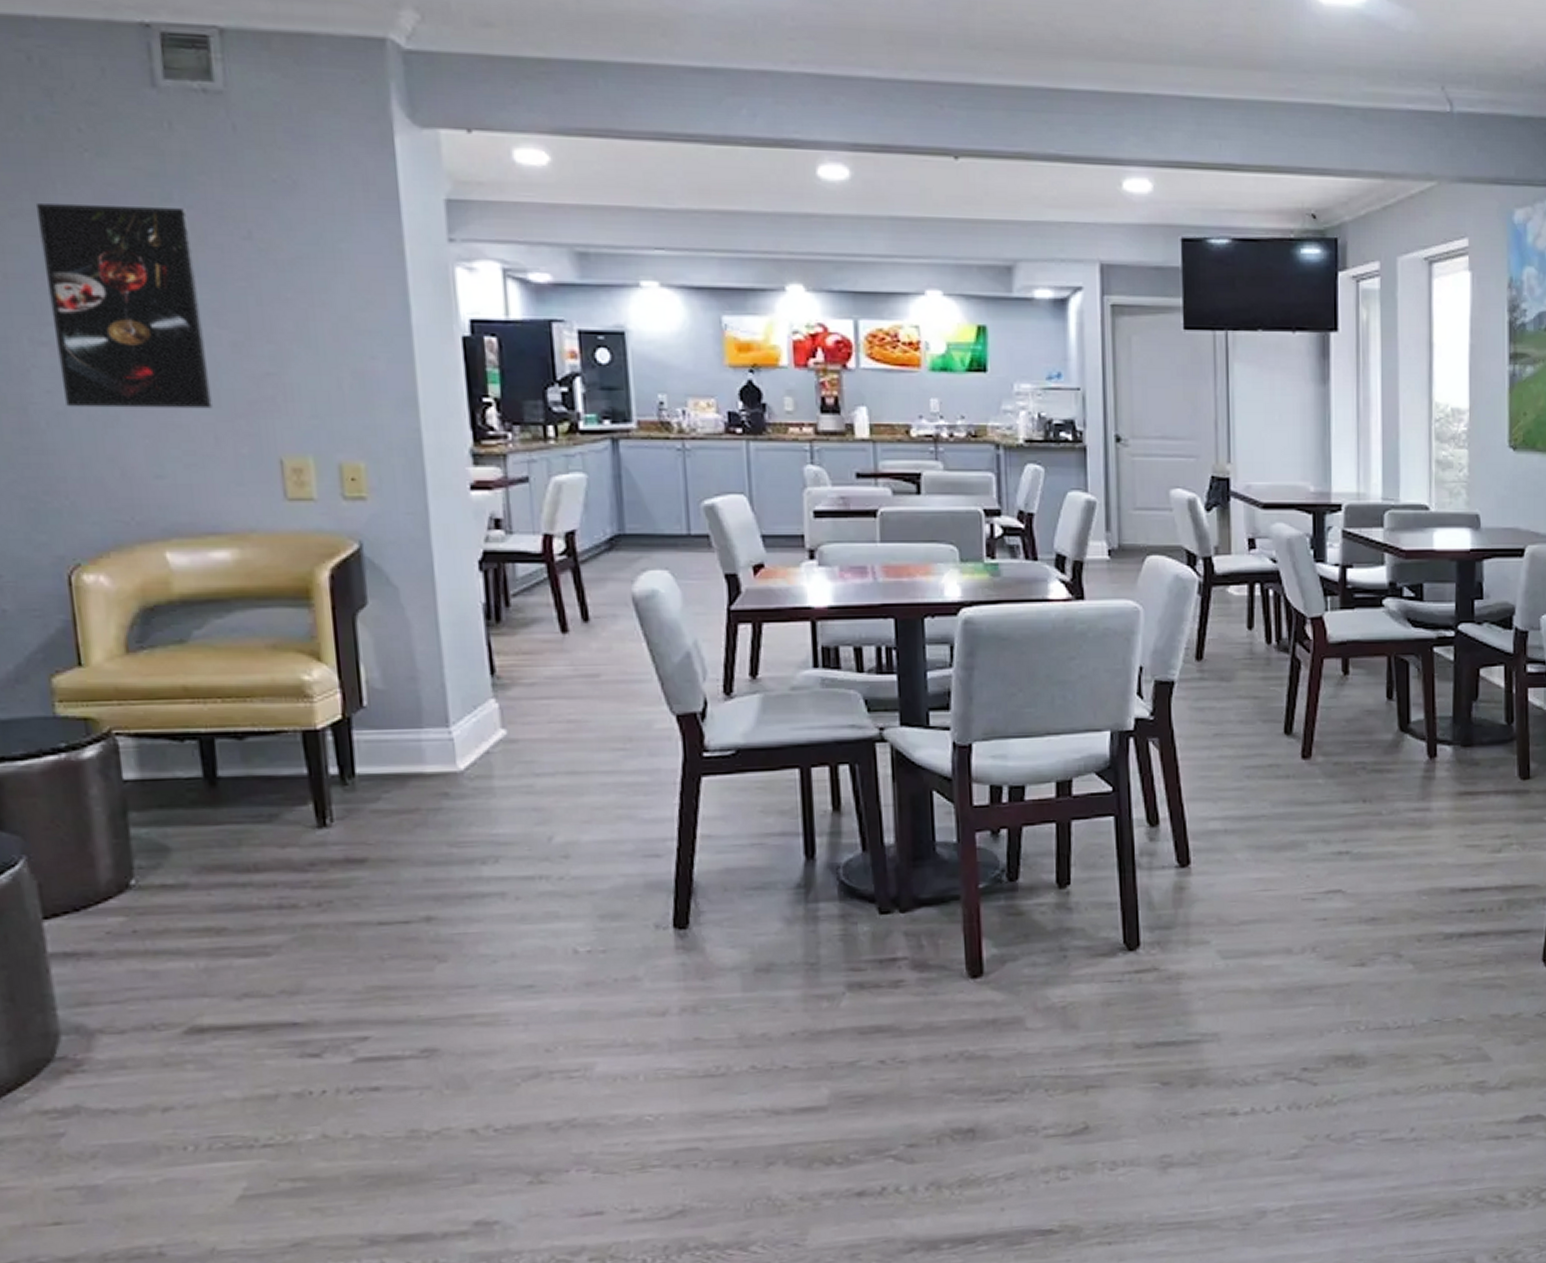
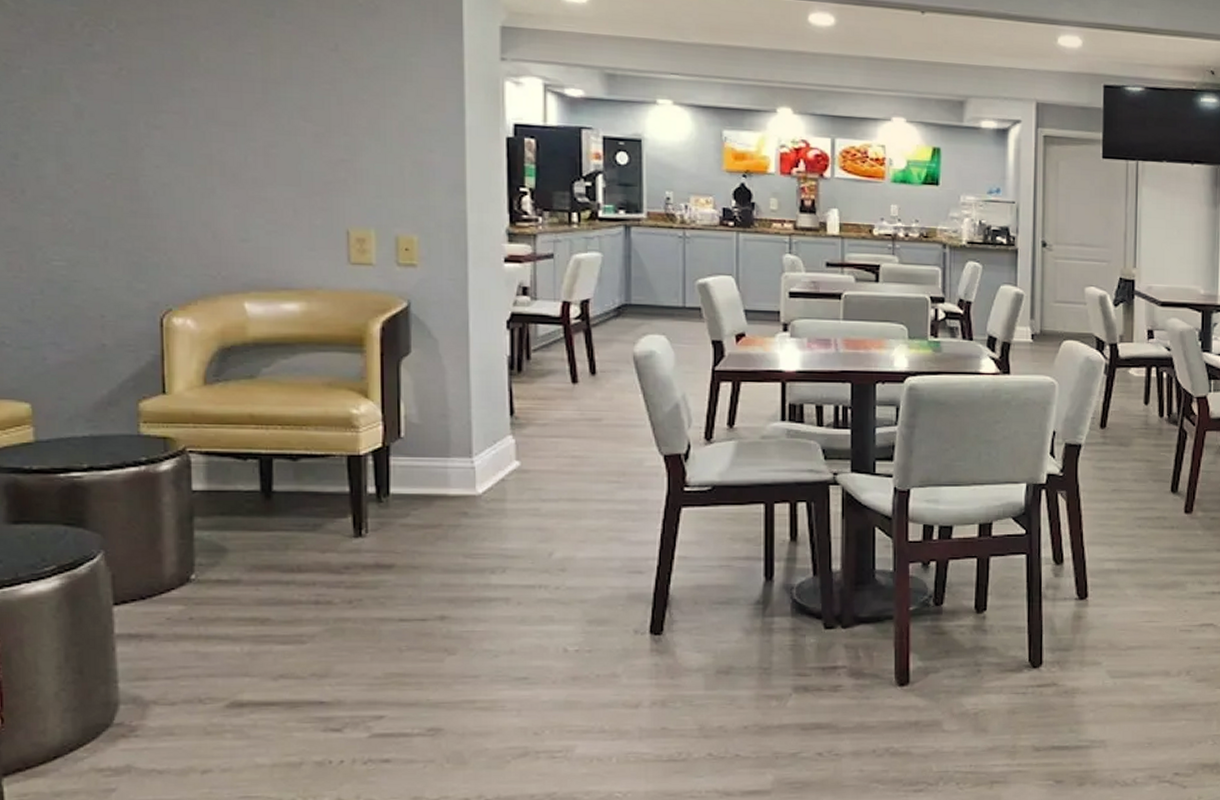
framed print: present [35,204,213,409] -> none [160,14,294,187]

